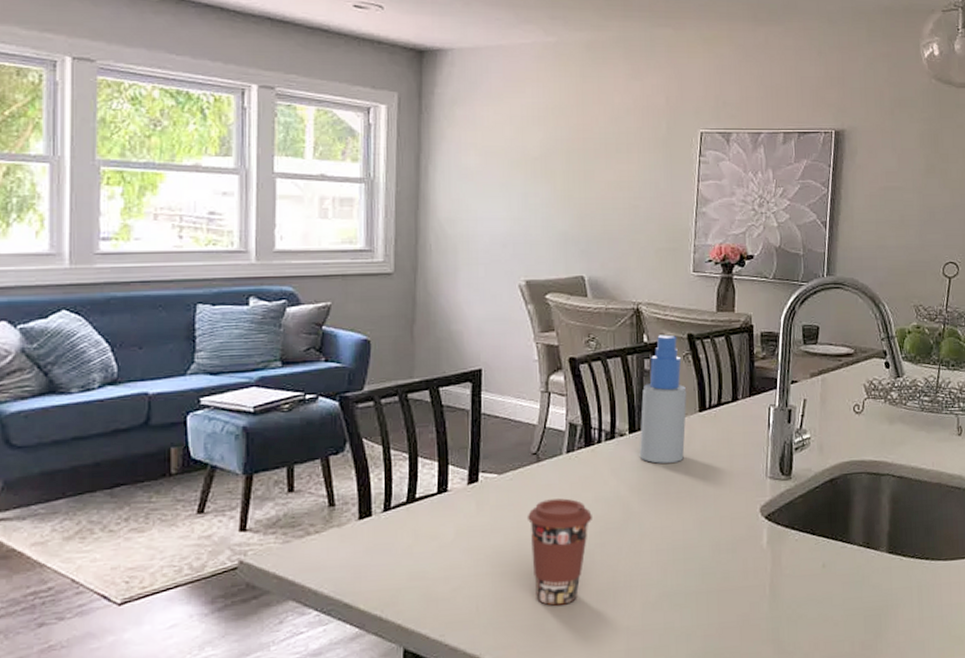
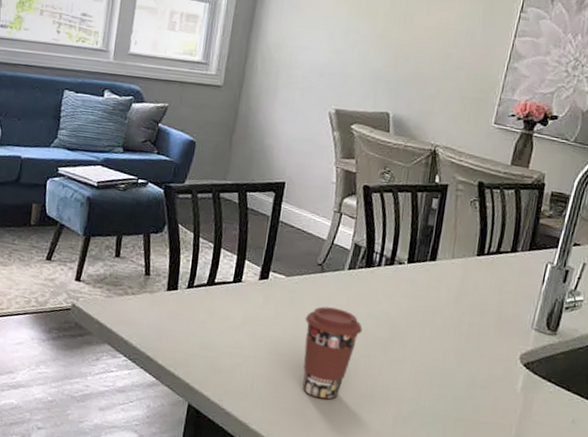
spray bottle: present [639,334,687,464] -> none [413,178,469,298]

